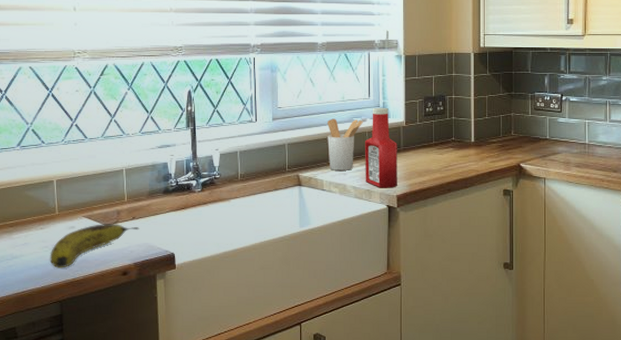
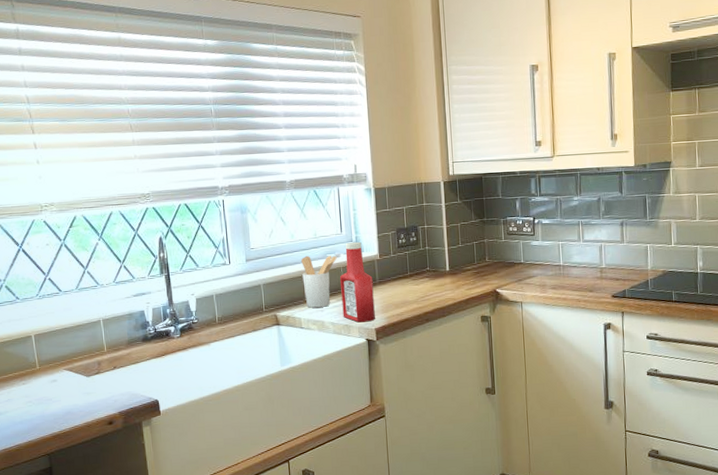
fruit: present [50,224,140,268] -> none [34,374,122,422]

